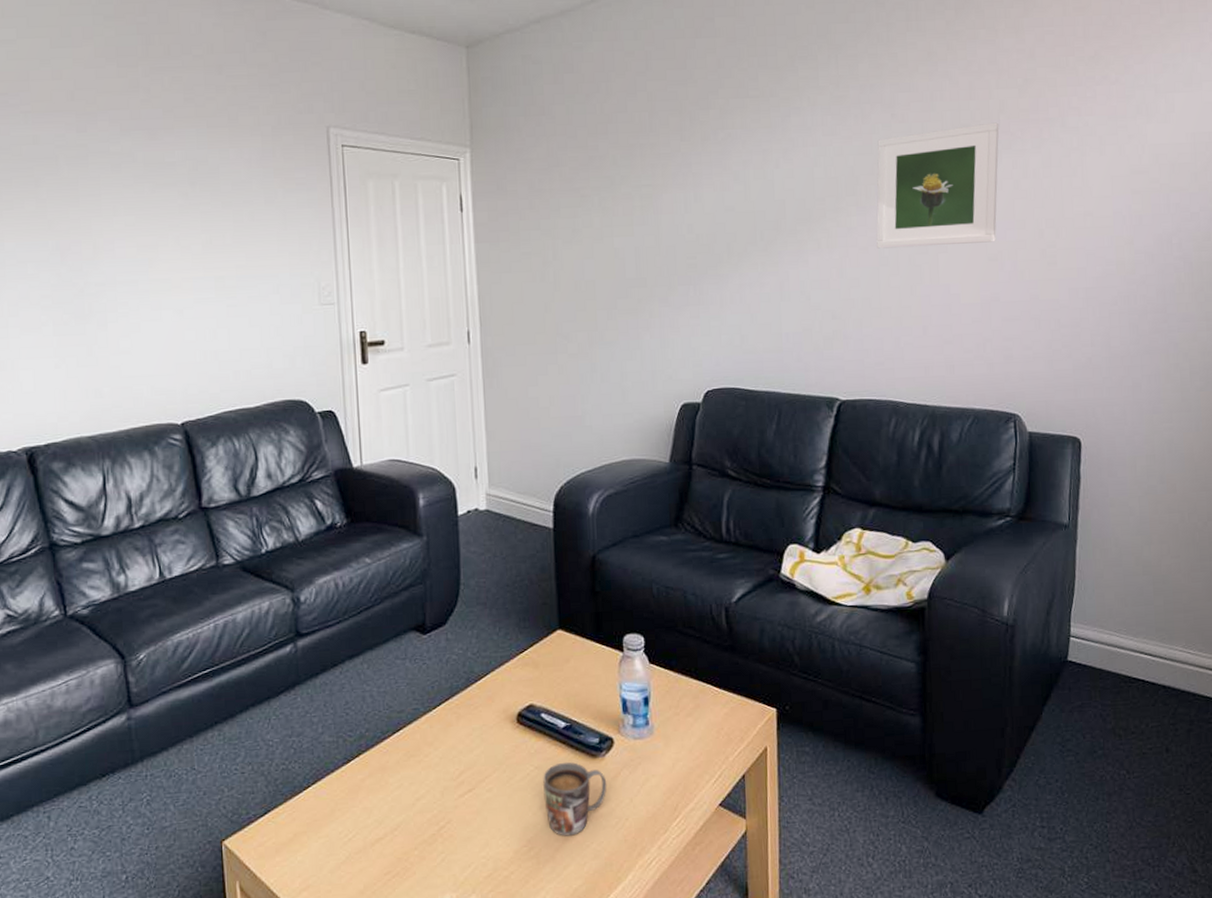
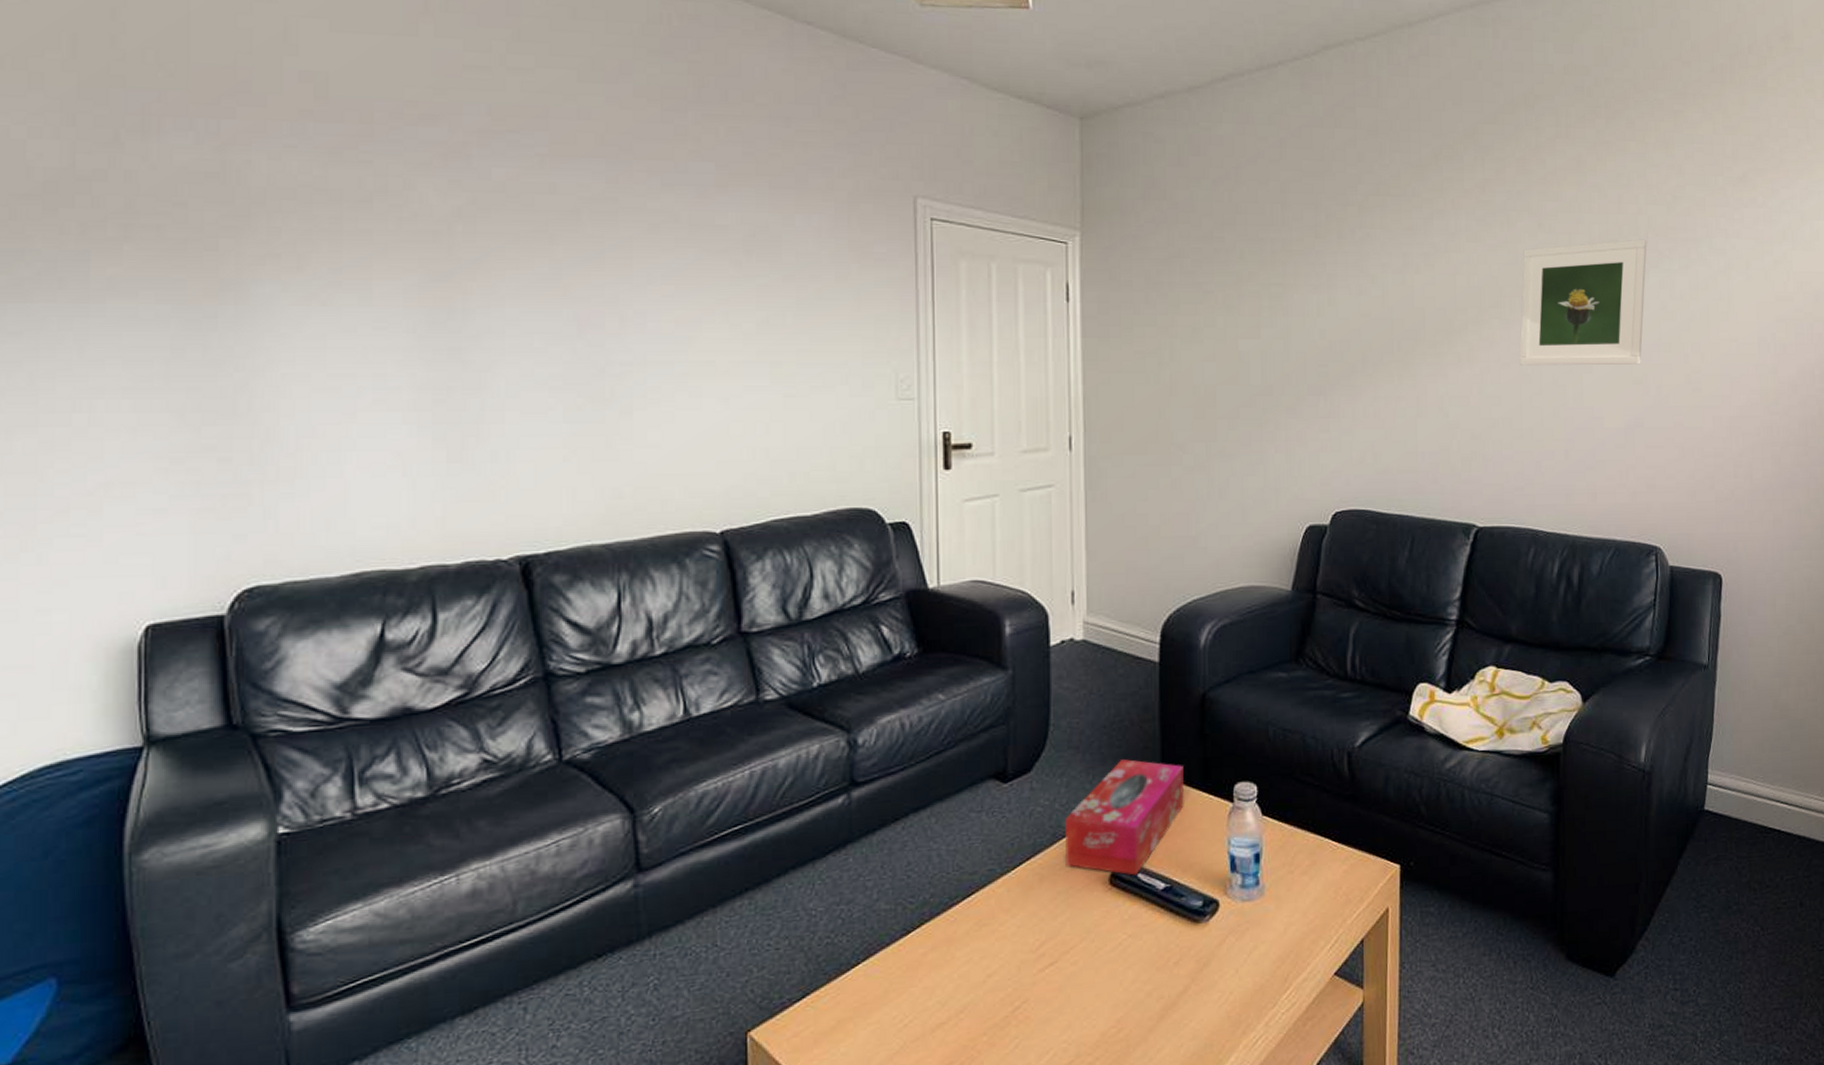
tissue box: none [477,614,580,715] -> present [1065,759,1184,876]
mug: present [543,762,607,836] -> none [1137,928,1210,1015]

